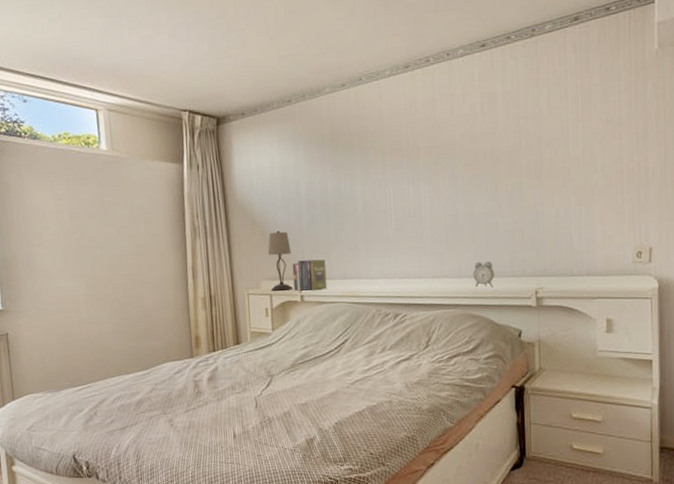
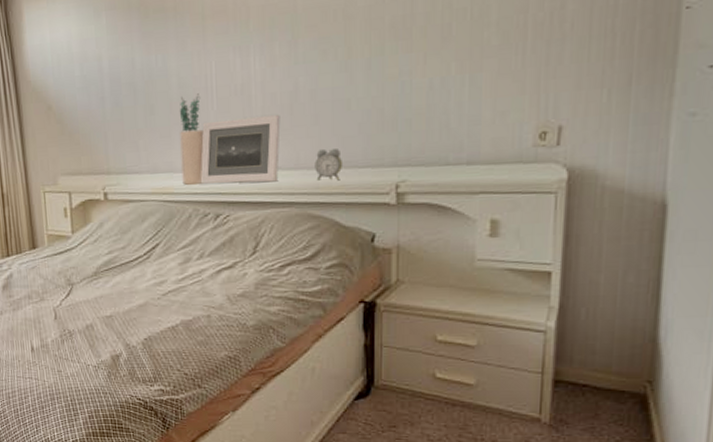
table lamp: present [267,230,293,291] -> none [65,117,95,188]
books: present [292,259,327,291] -> none [94,150,135,188]
vase: none [365,214,385,289] -> present [180,93,204,185]
picture frame: none [382,234,446,289] -> present [200,115,281,185]

